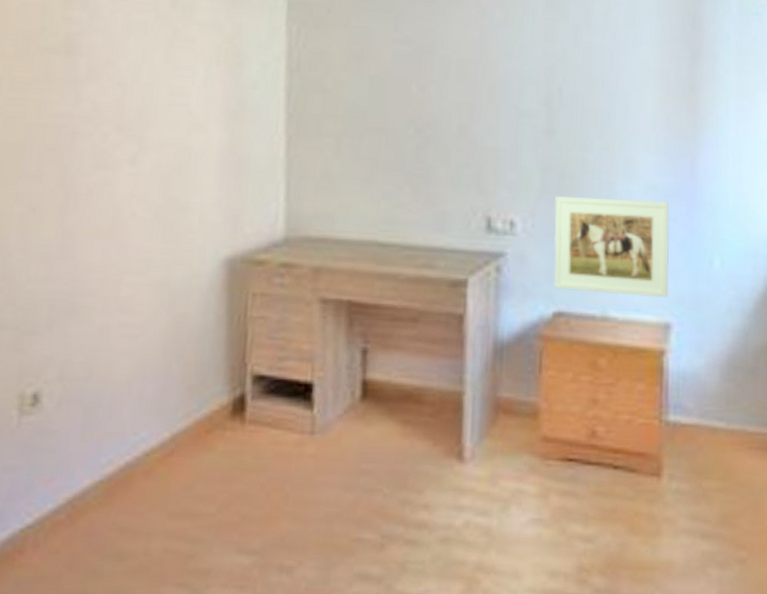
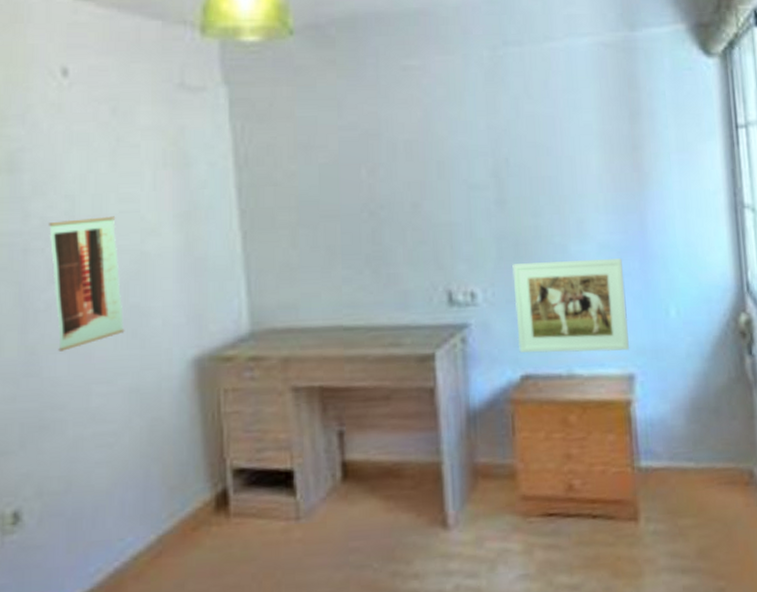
wall art: none [94,107,165,238] -> present [49,216,125,352]

